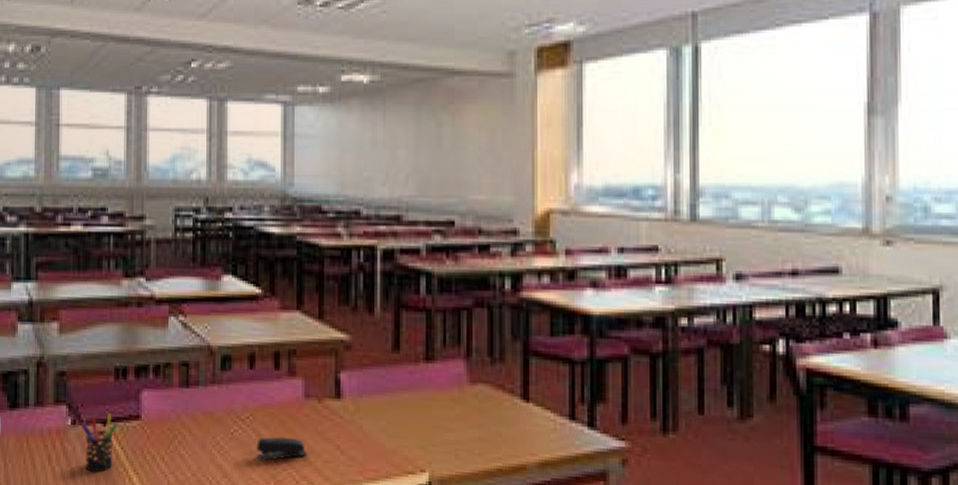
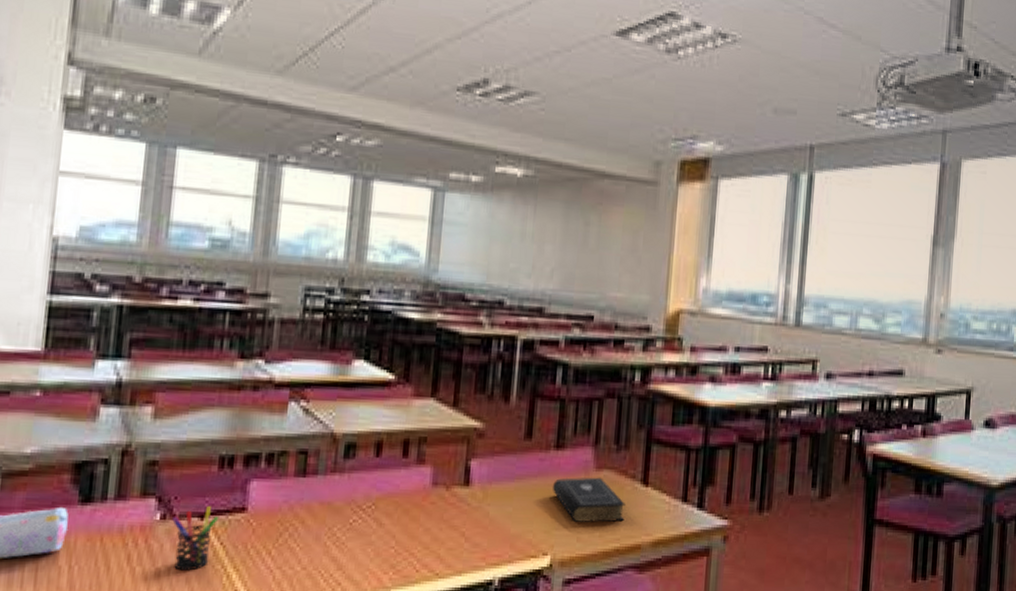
stapler: present [256,437,307,462] -> none [375,526,430,552]
book: none [424,391,505,440] -> present [552,477,626,523]

